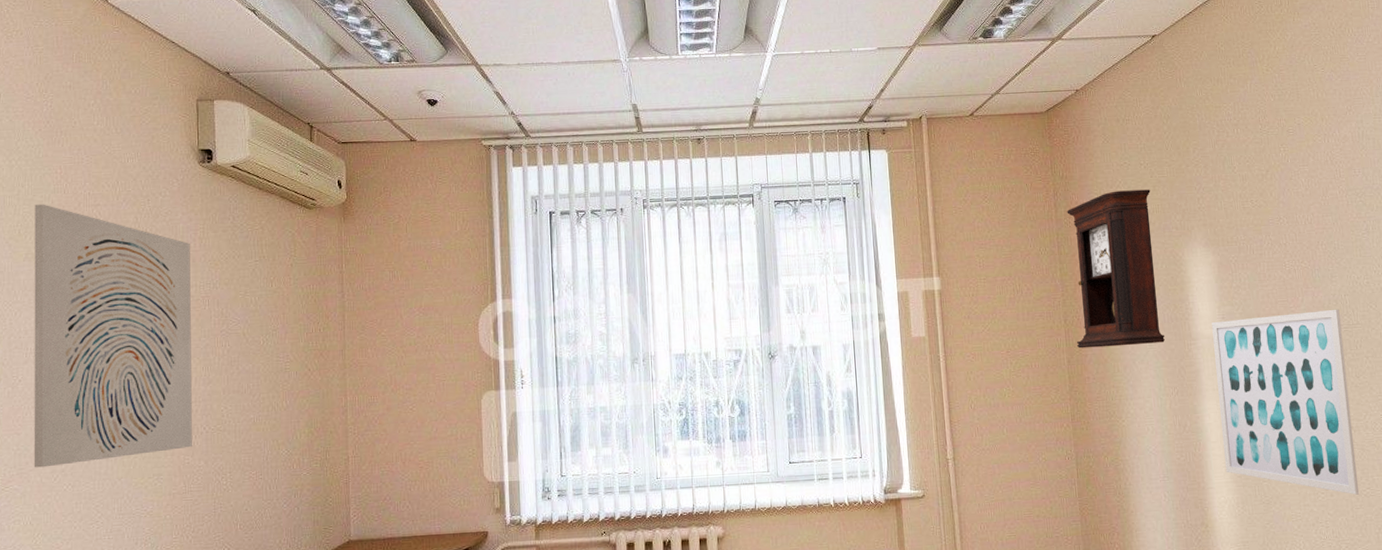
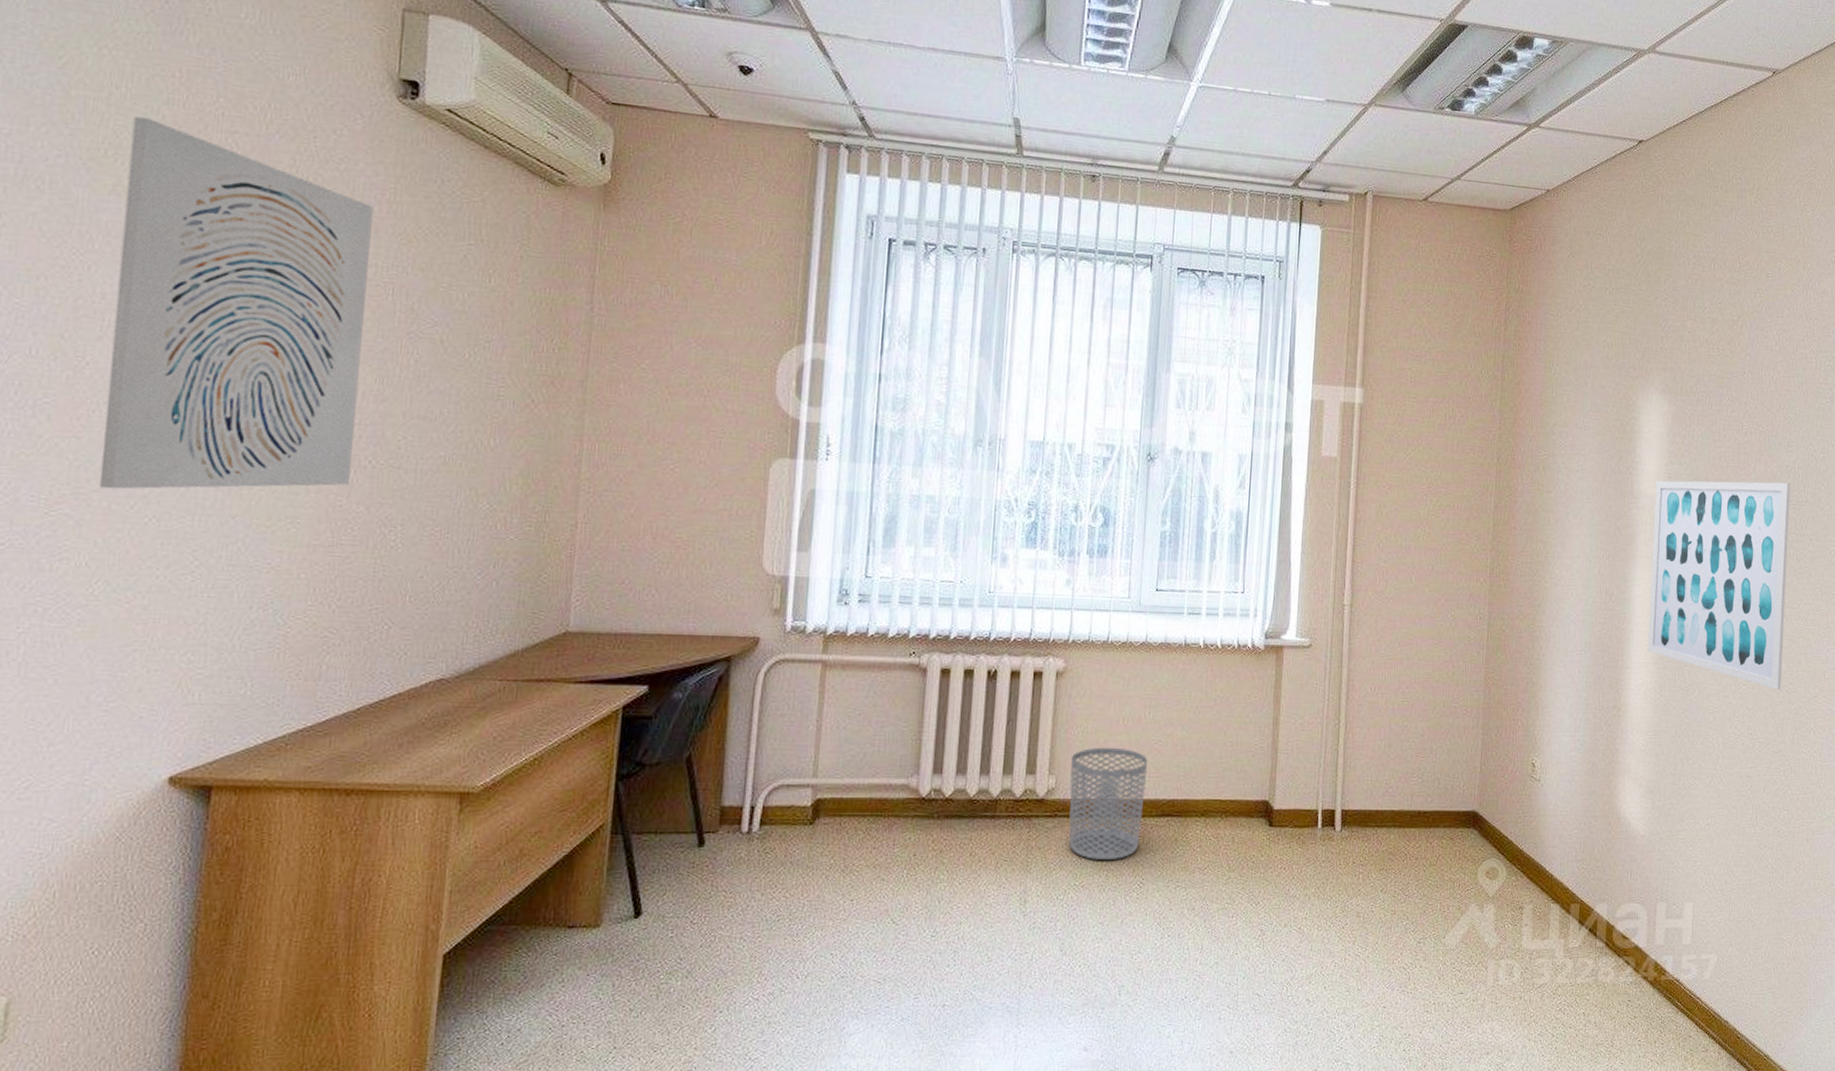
pendulum clock: present [1067,189,1165,349] -> none [1506,315,1612,497]

